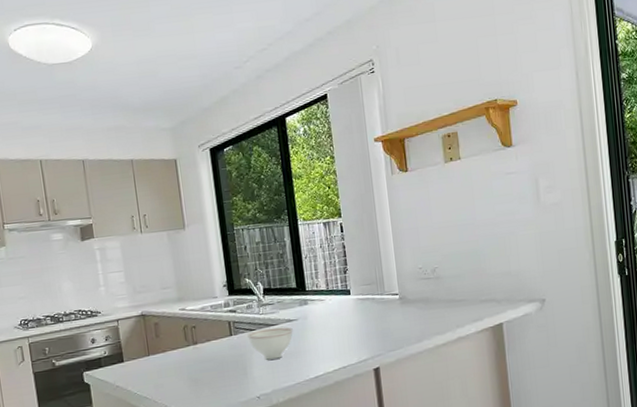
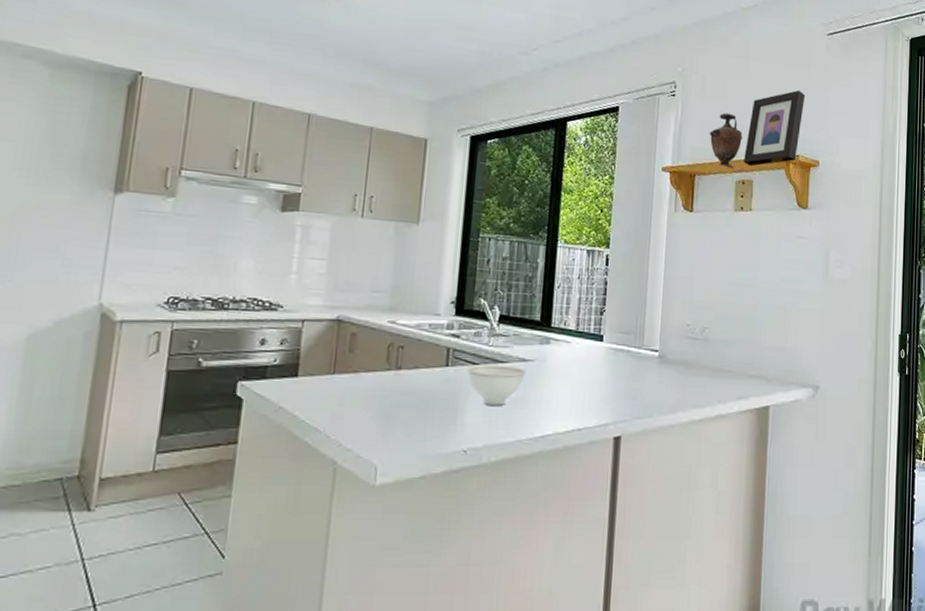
vase: none [410,76,442,126] -> present [709,112,742,169]
picture frame: none [445,38,495,120] -> present [743,90,805,167]

